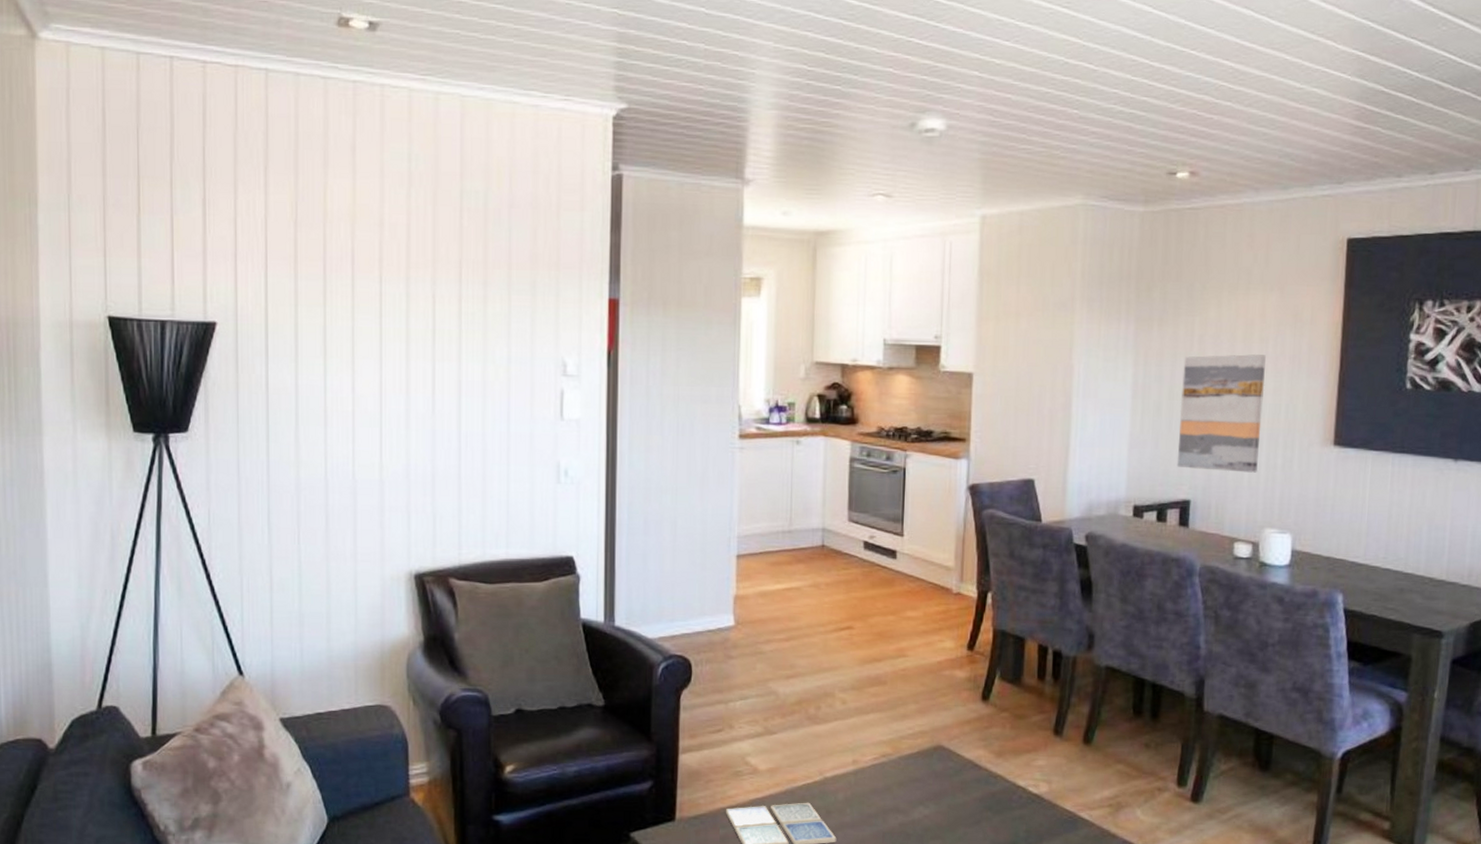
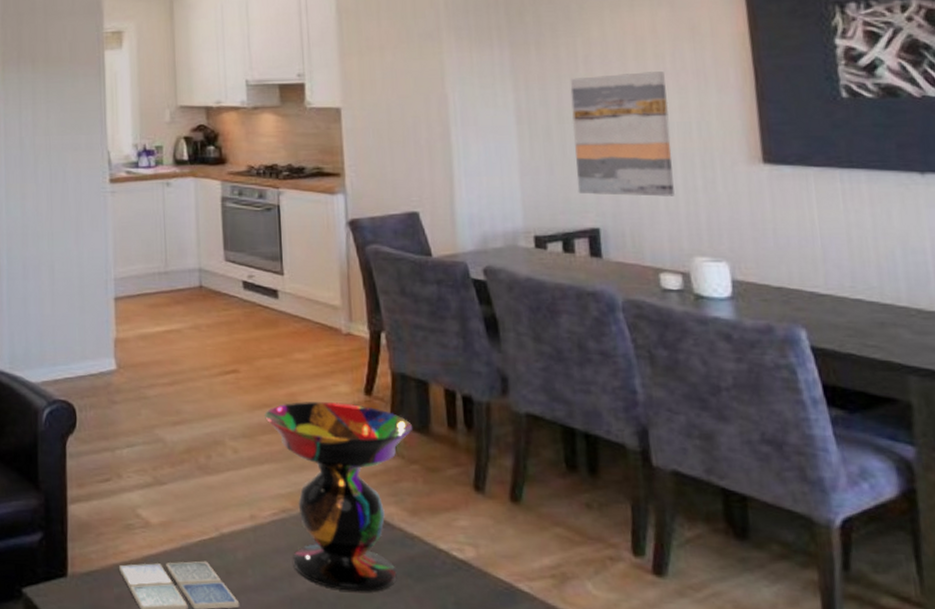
decorative bowl: none [874,656,1006,825] -> present [265,402,412,592]

